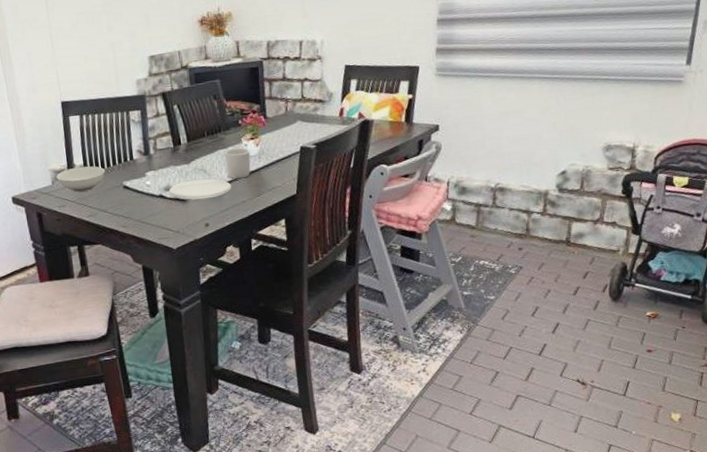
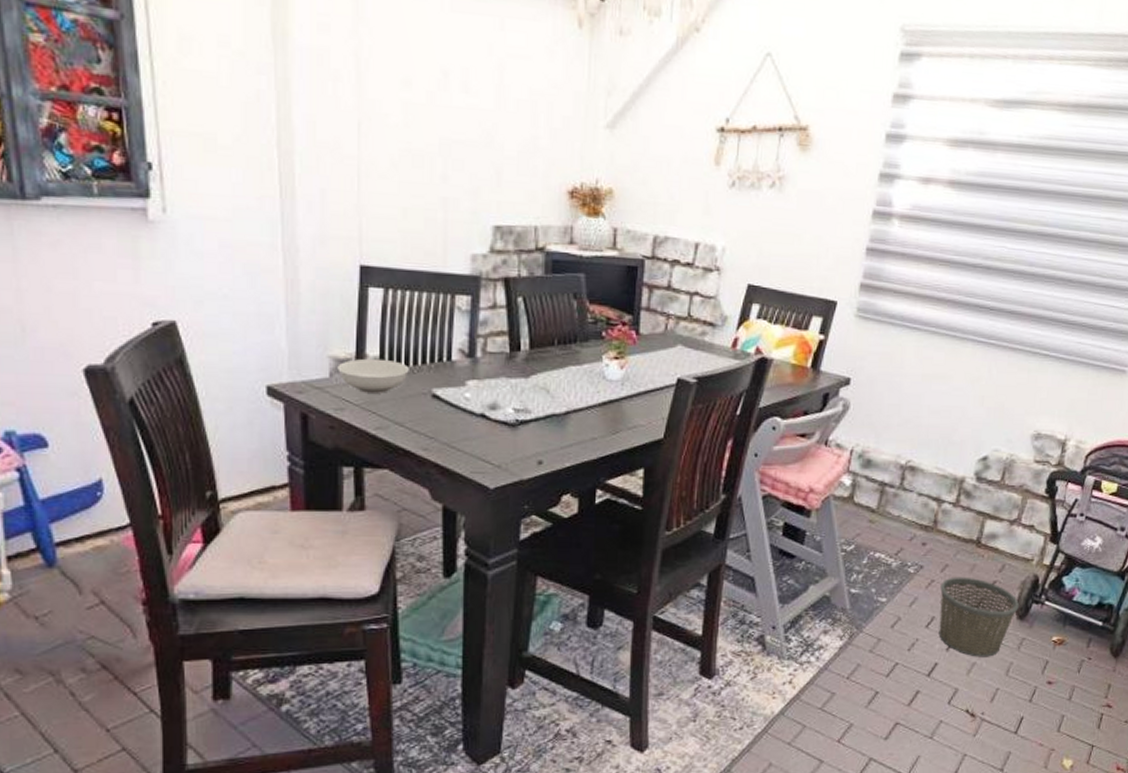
plate: present [168,178,231,201] -> none [494,400,580,429]
mug: present [224,147,251,179] -> none [575,367,612,408]
basket: none [539,271,612,336] -> present [939,577,1019,657]

